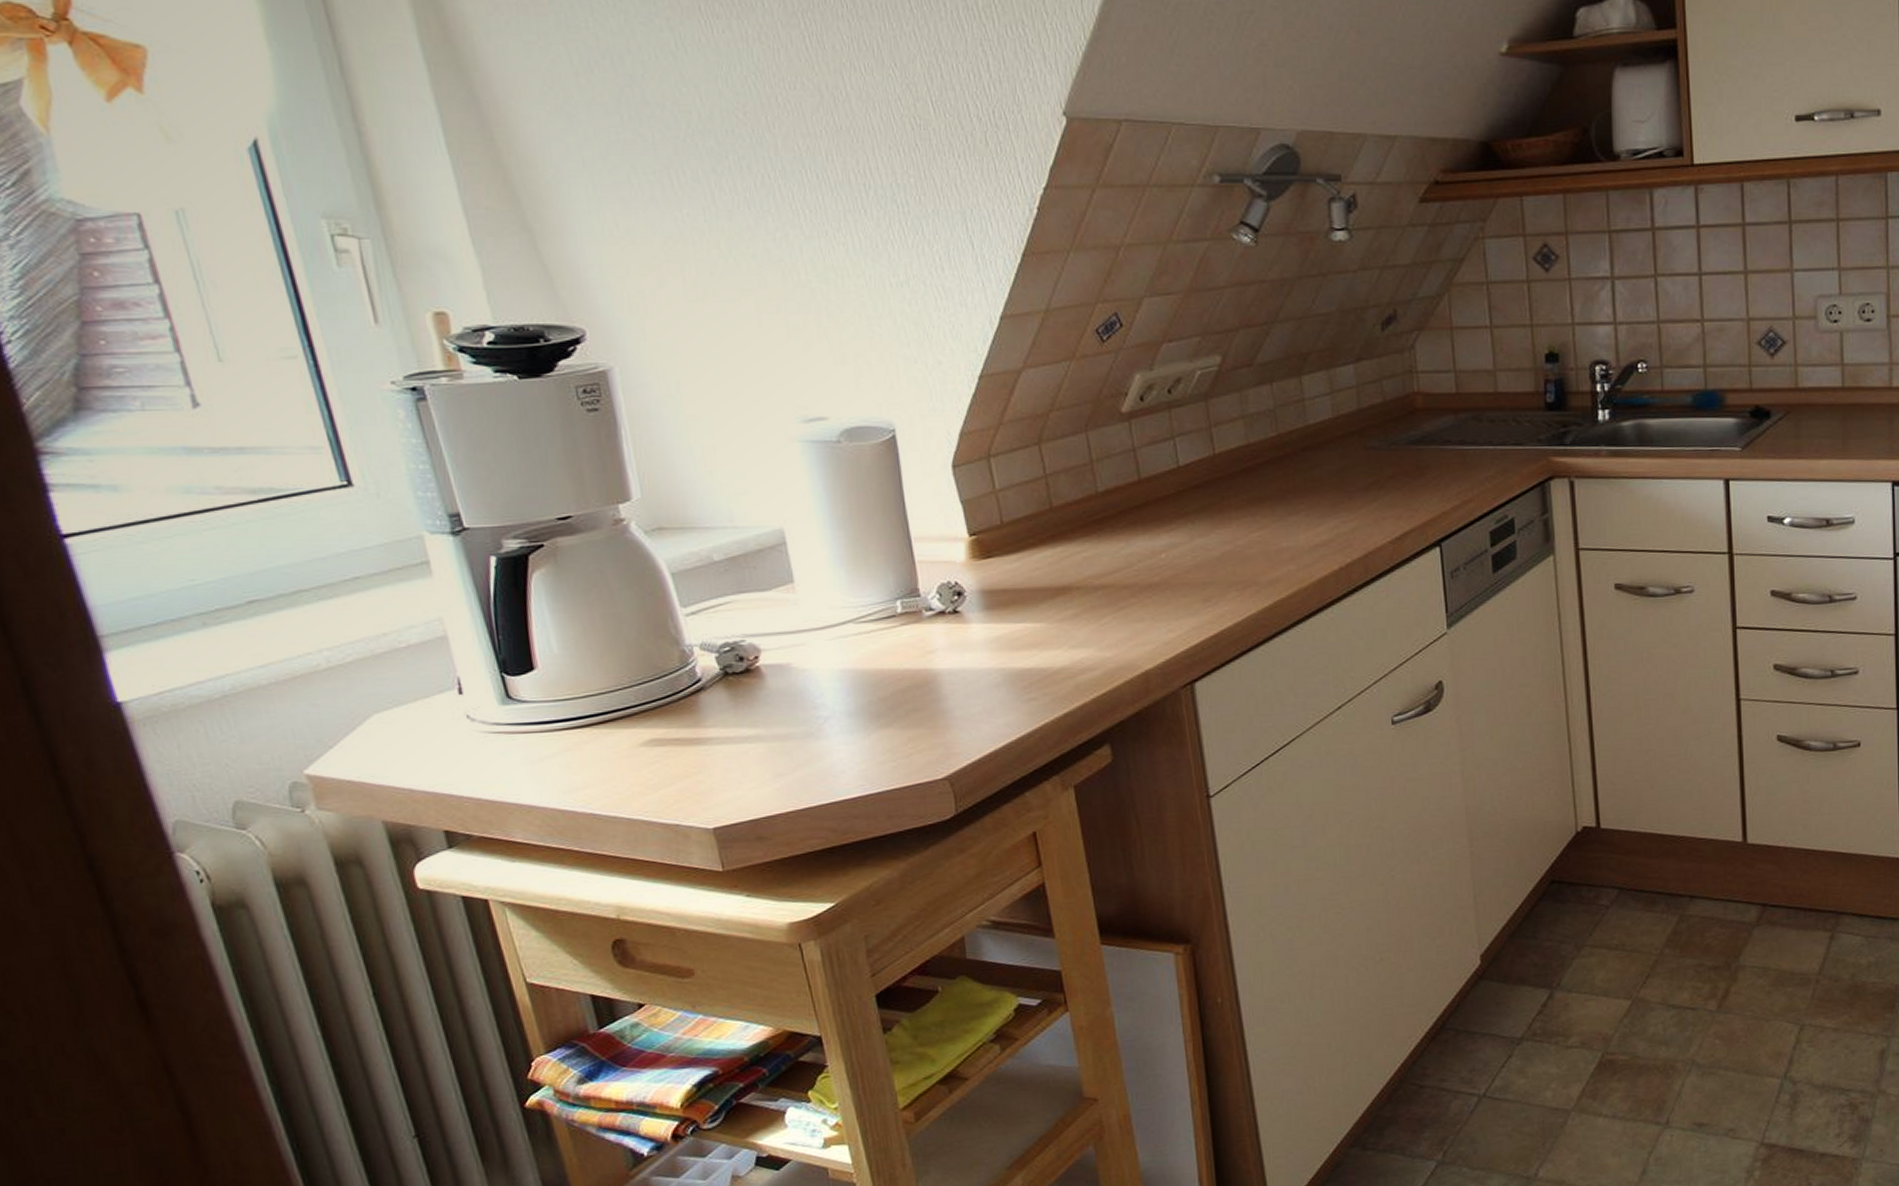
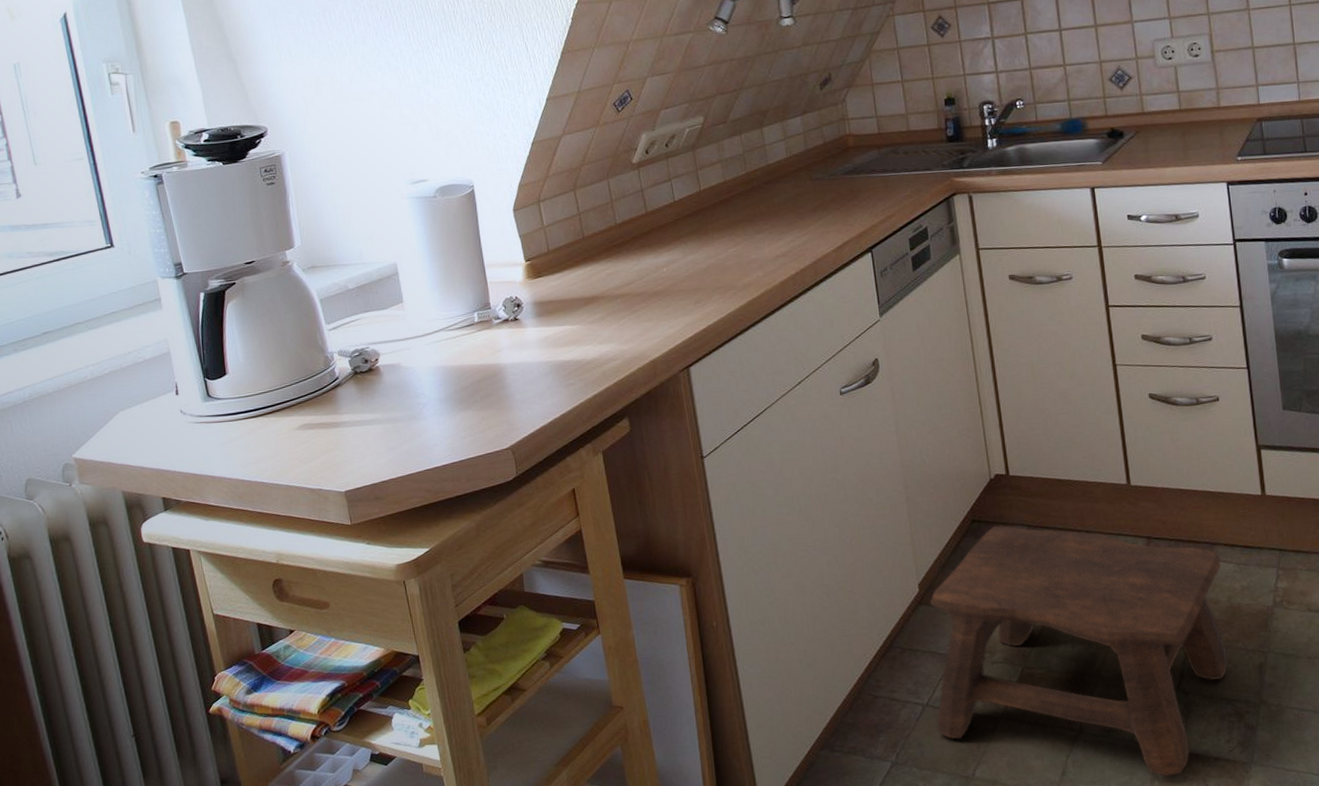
stool: none [1493,887,1847,1175] -> present [929,525,1229,777]

